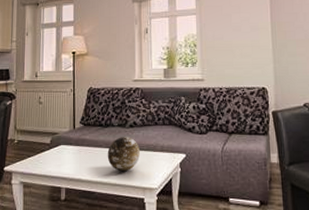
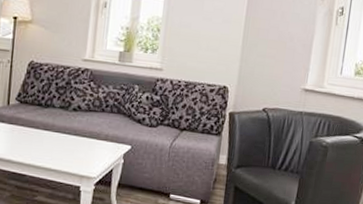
decorative orb: present [107,137,141,172] -> none [43,120,82,157]

